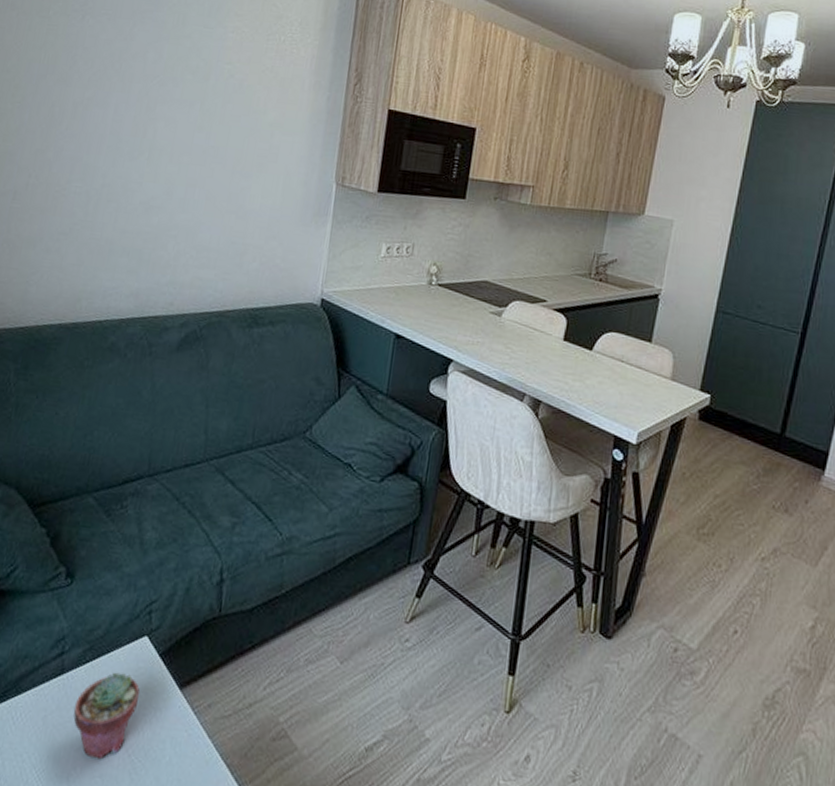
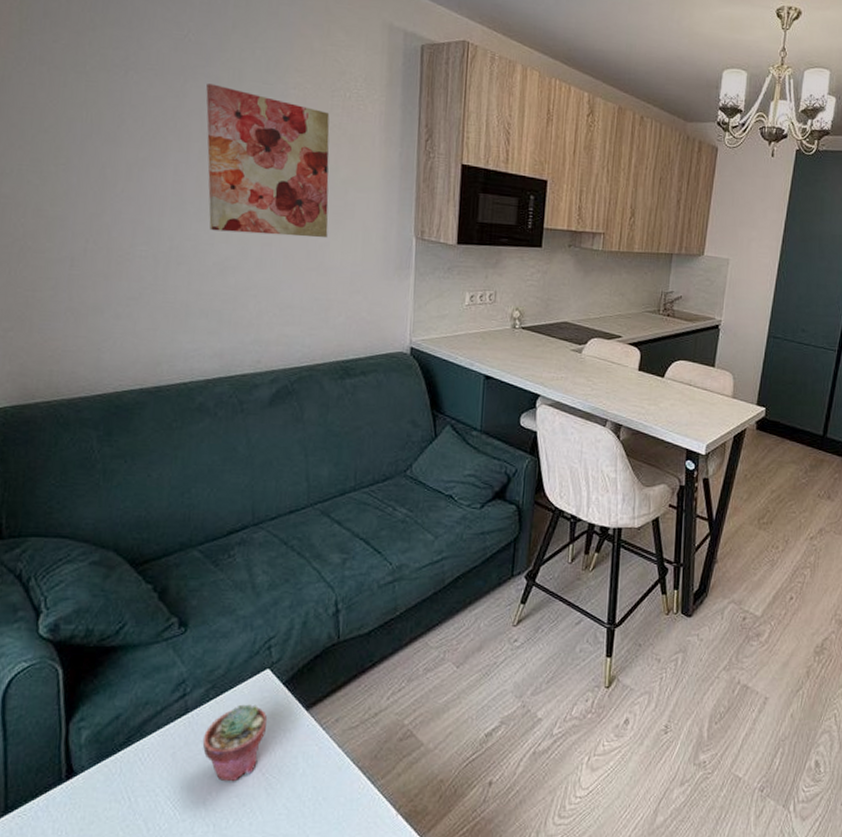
wall art: none [140,27,264,181] -> present [206,84,330,238]

